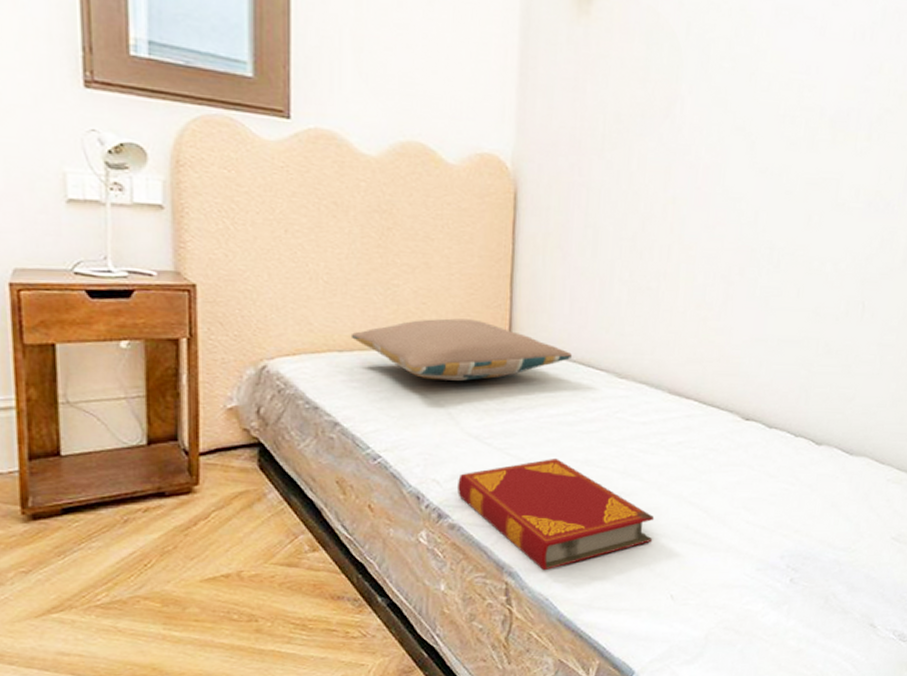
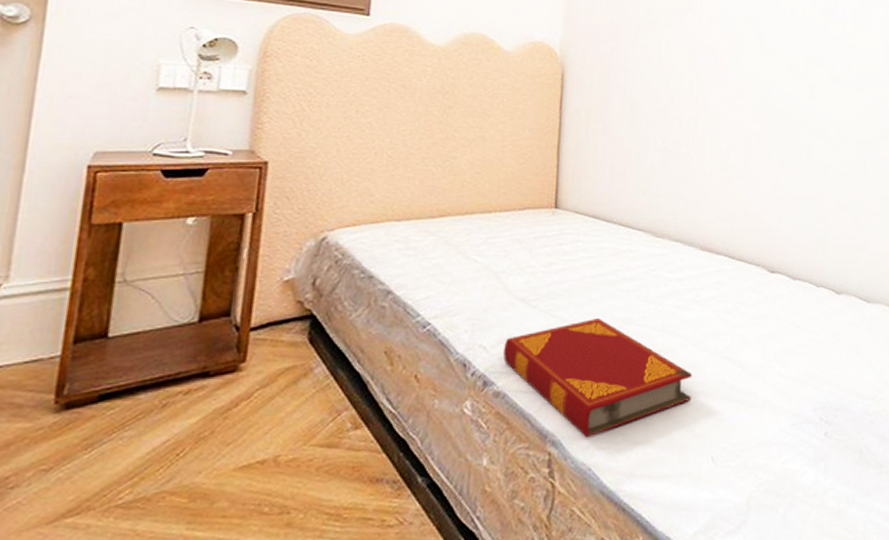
pillow: present [350,318,572,381] -> none [409,186,612,245]

